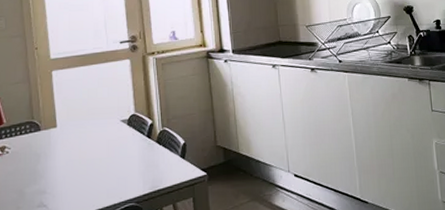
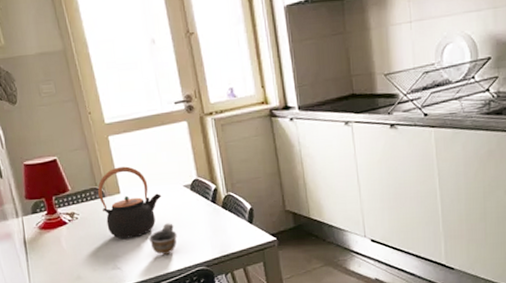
teapot: none [34,100,98,174] -> present [98,166,162,239]
cup: none [80,158,109,192] -> present [148,223,177,256]

